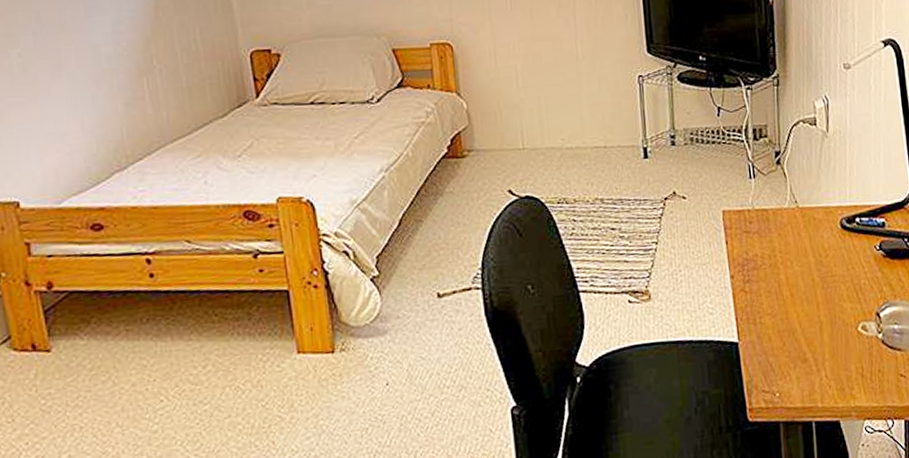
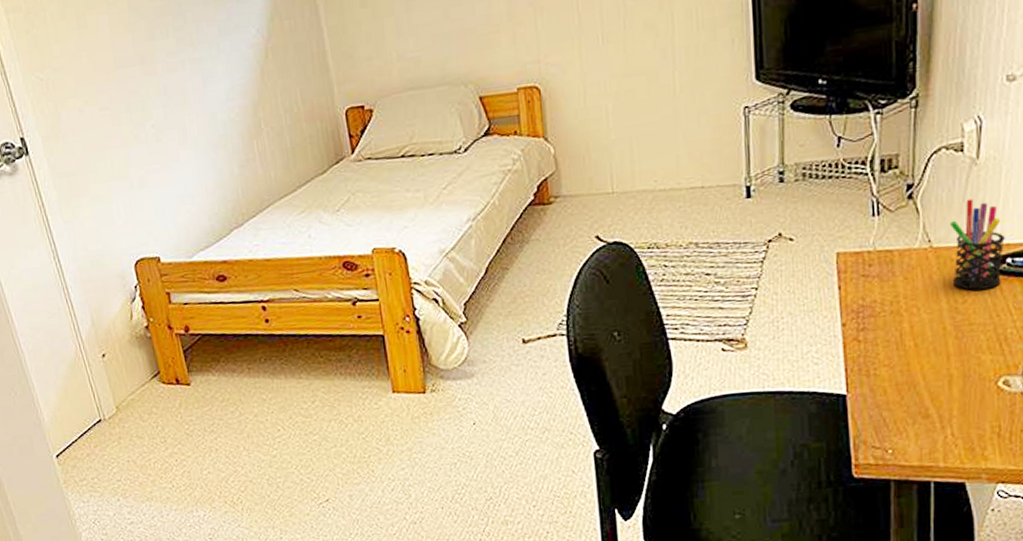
pen holder: none [811,166,853,246] -> present [950,199,1005,290]

